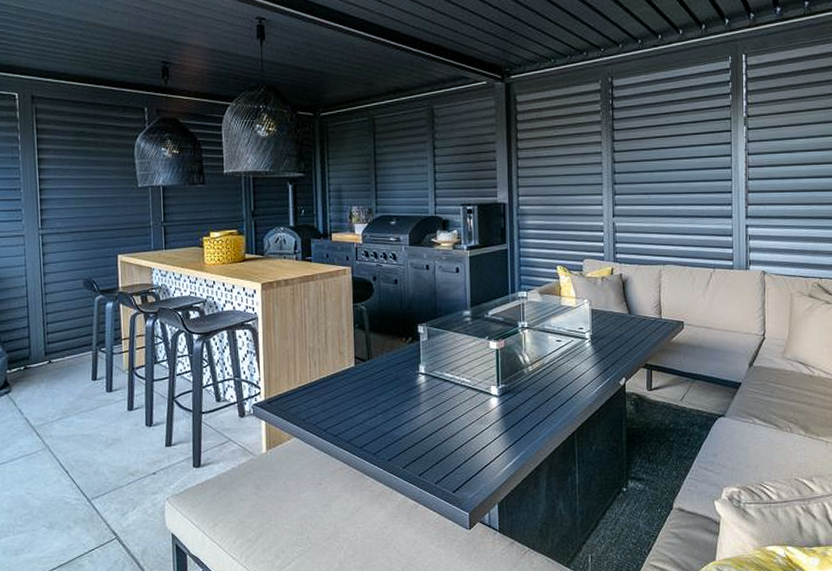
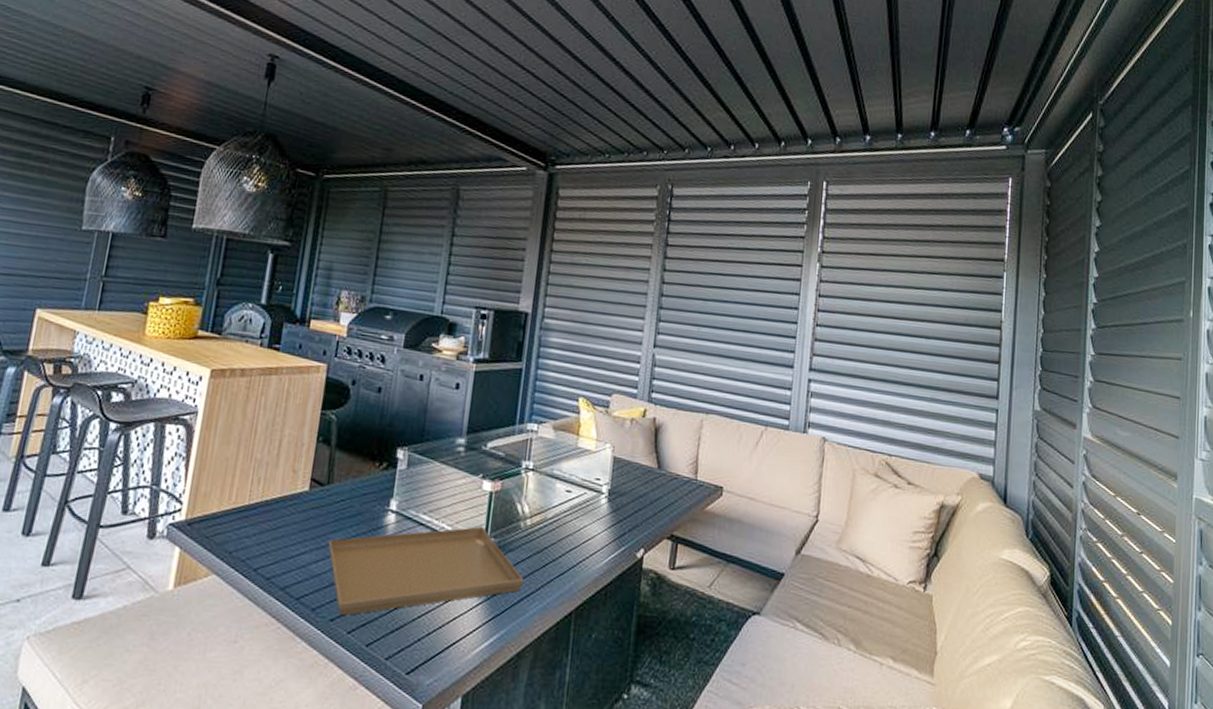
serving tray: none [377,377,533,456] -> present [328,527,524,616]

